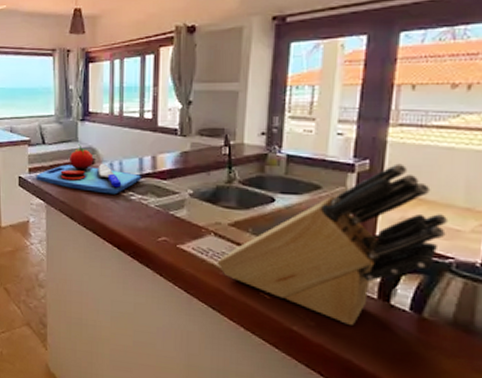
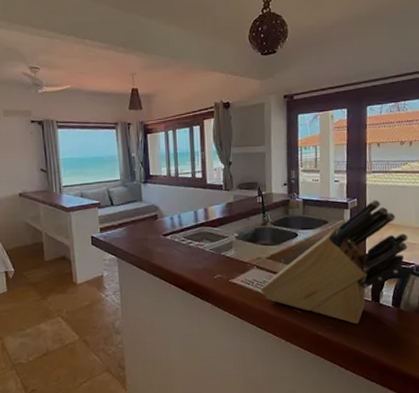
chopping board: present [36,144,141,195] -> none [107,203,197,244]

